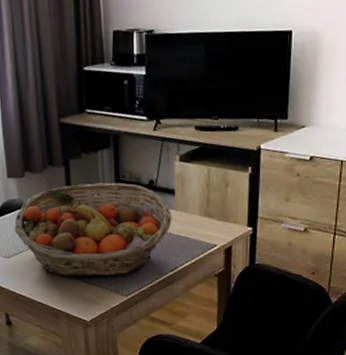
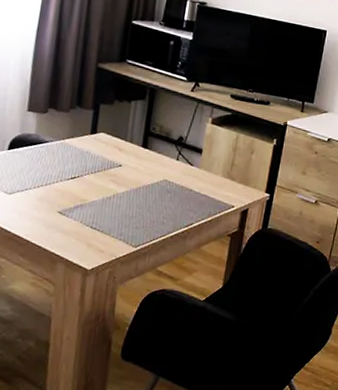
fruit basket: present [14,182,172,277] -> none [24,128,196,225]

